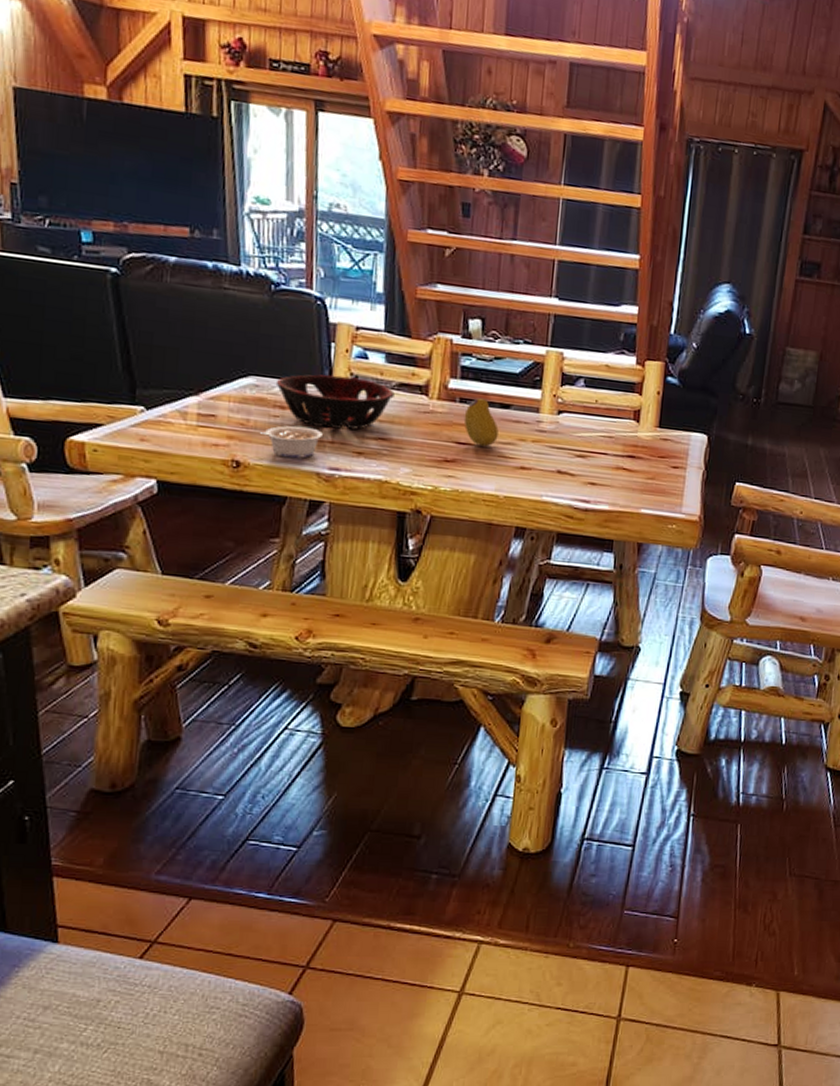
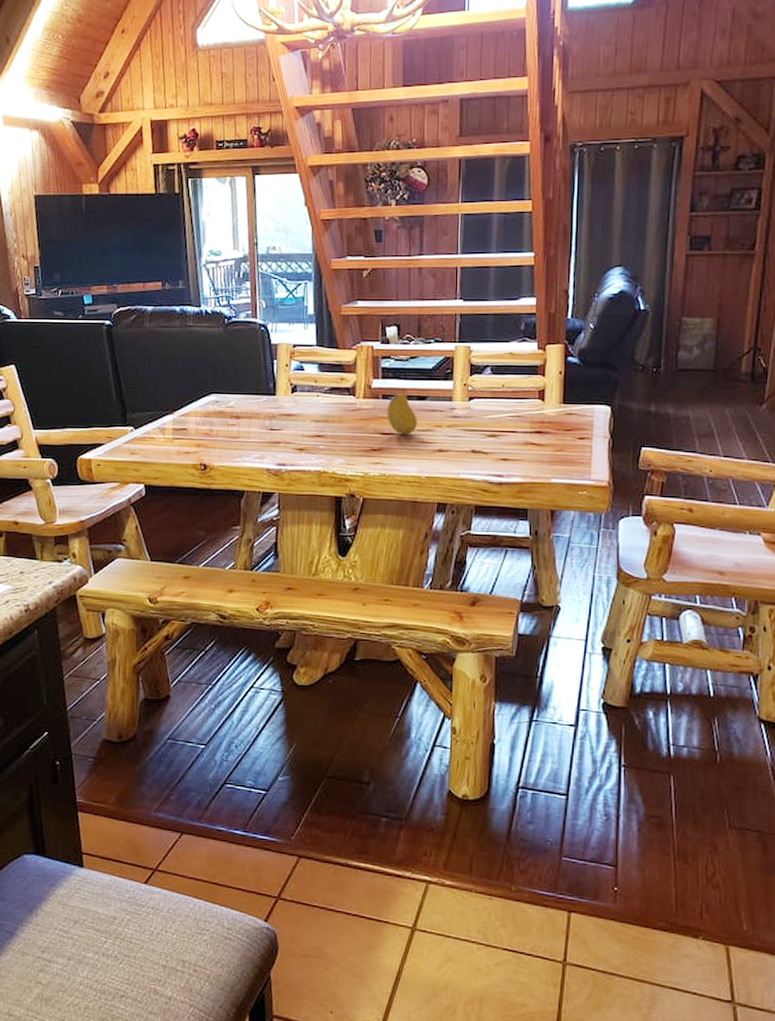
legume: present [257,425,323,459] -> none [219,431,270,459]
decorative bowl: present [275,374,395,430] -> none [231,386,327,431]

